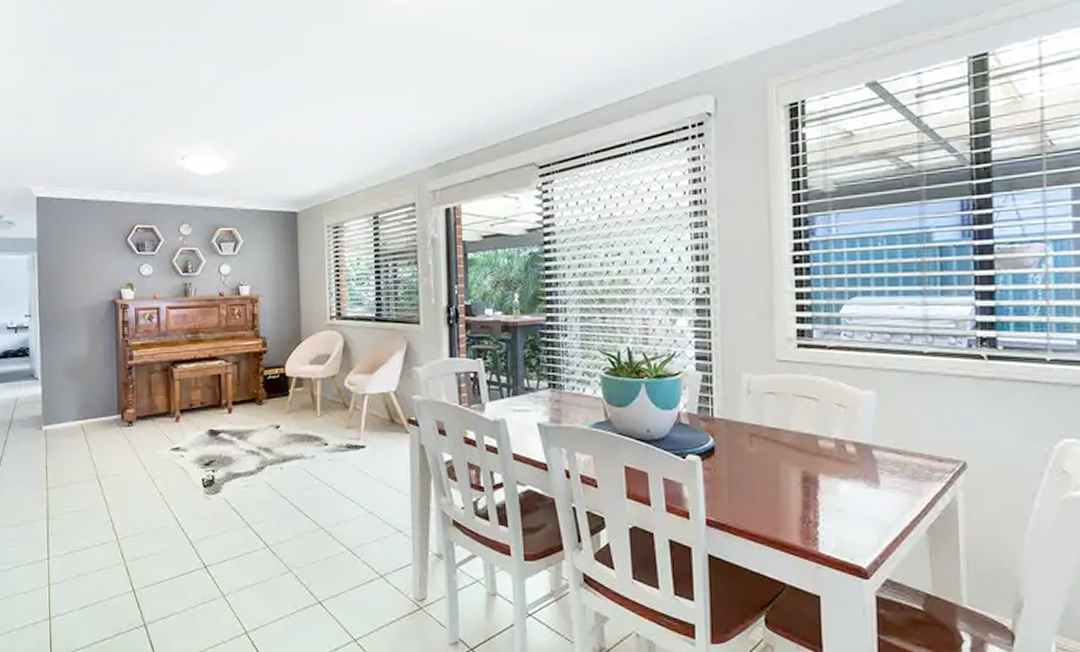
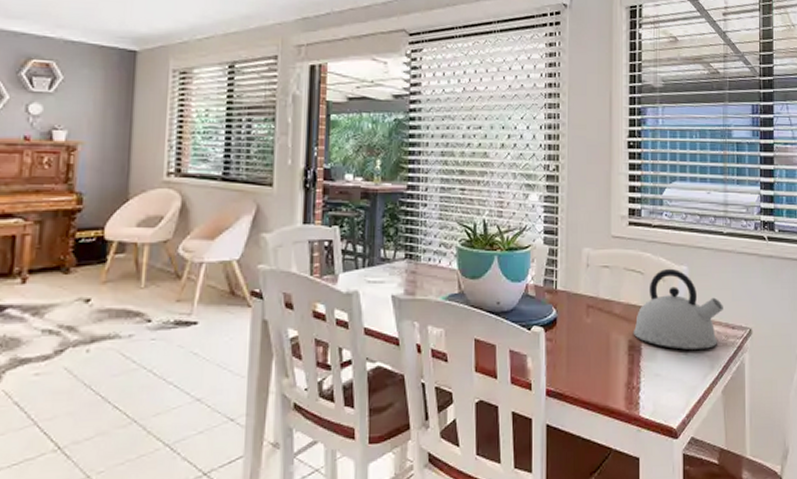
kettle: none [807,393,926,483] -> present [633,268,723,350]

